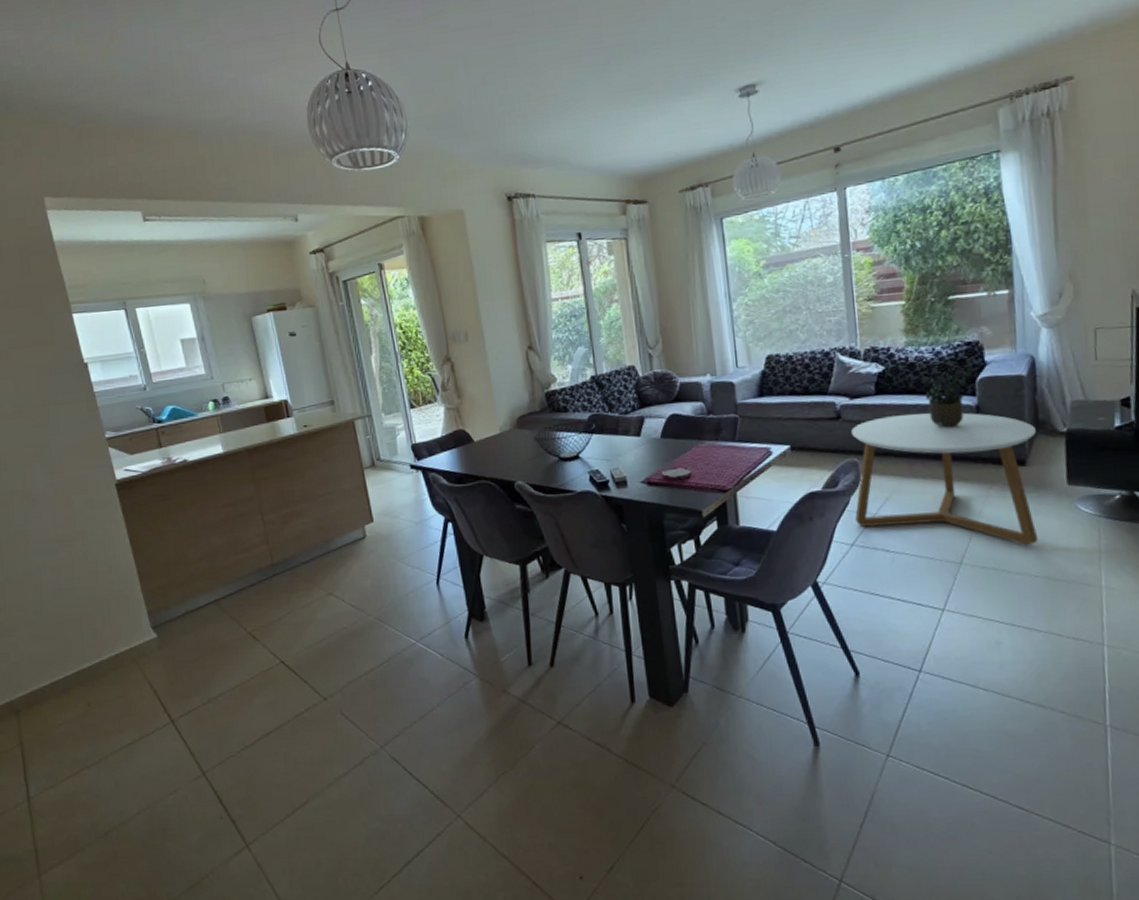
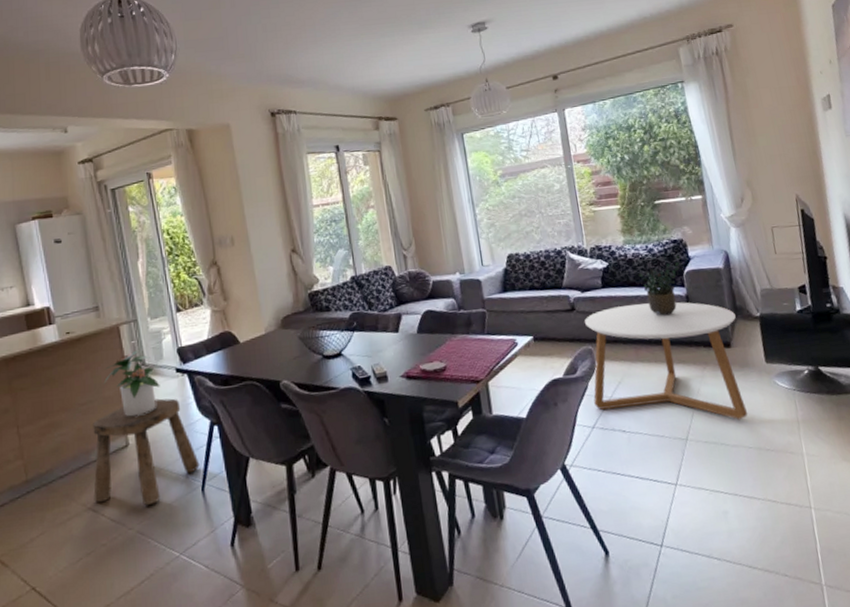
stool: none [332,493,435,595] -> present [93,398,200,506]
potted plant: none [340,444,395,510] -> present [104,349,160,417]

